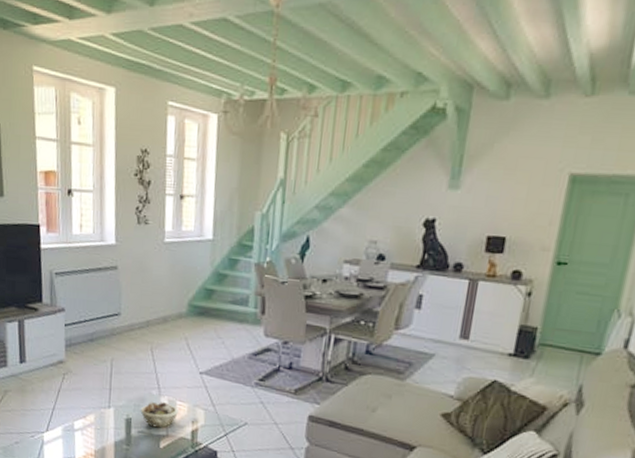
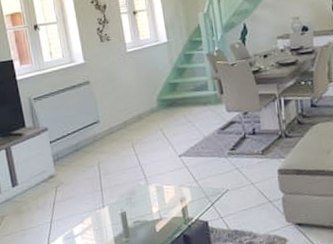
succulent planter: present [140,402,179,428] -> none [132,189,167,215]

